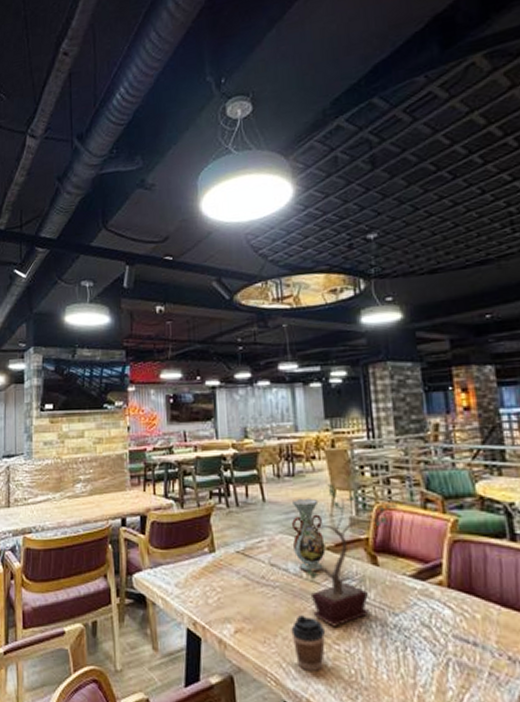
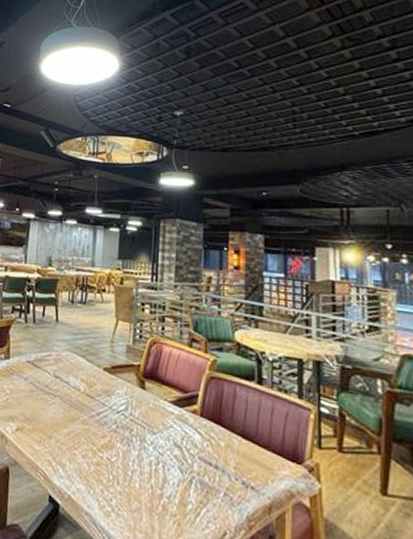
coffee cup: present [291,614,325,671] -> none [64,422,92,473]
vase: present [292,498,326,572] -> none [76,323,103,387]
potted plant: present [298,483,397,627] -> none [82,313,168,437]

